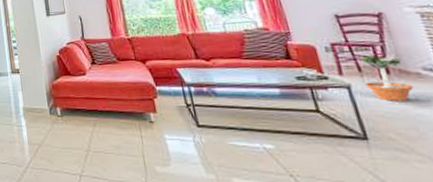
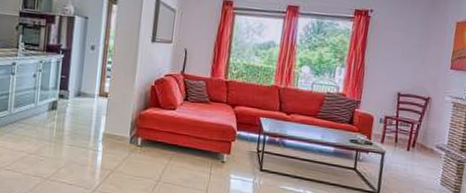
potted tree: present [360,53,414,101] -> none [394,129,426,169]

